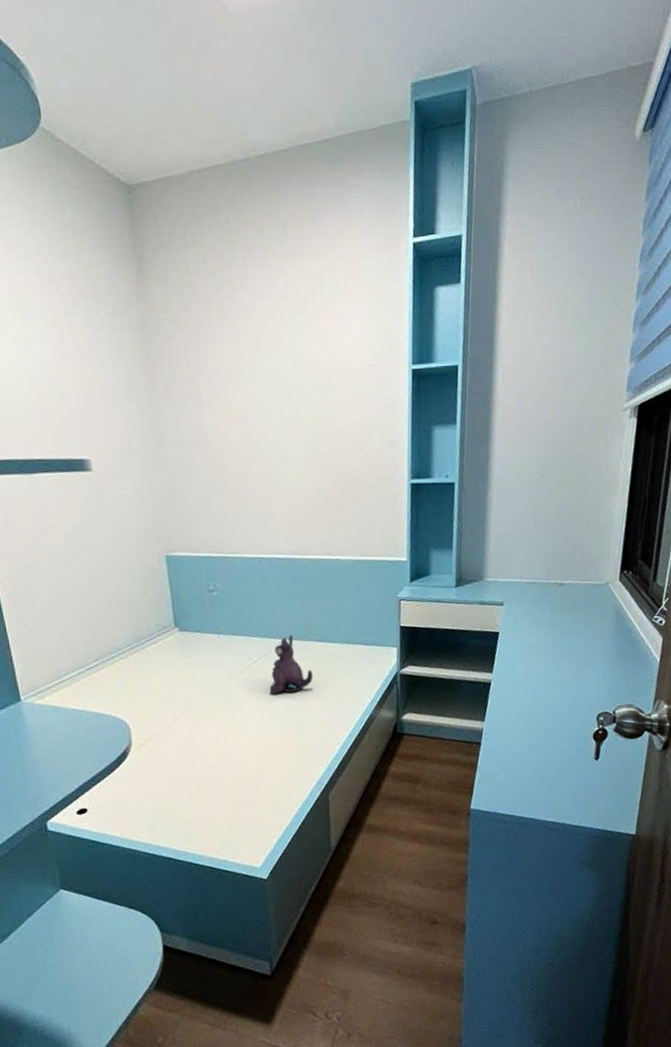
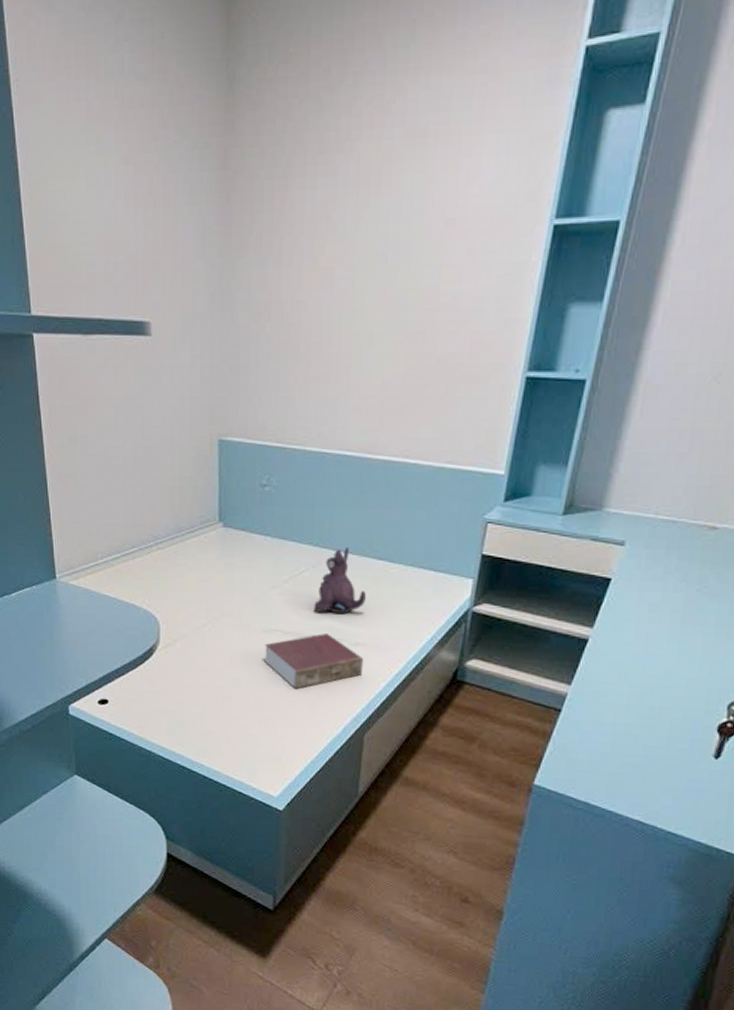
book: none [231,711,320,766] -> present [265,633,364,690]

